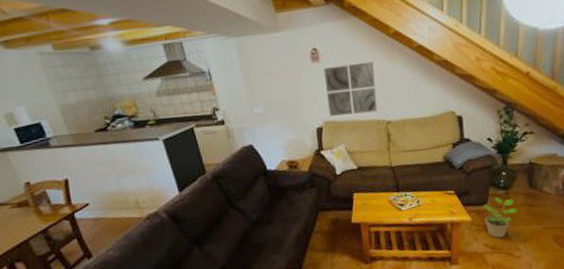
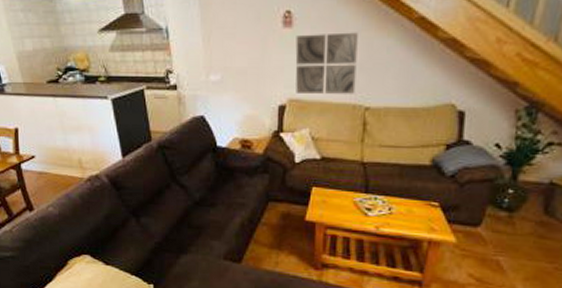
potted plant: present [482,197,517,239] -> none [473,219,522,271]

